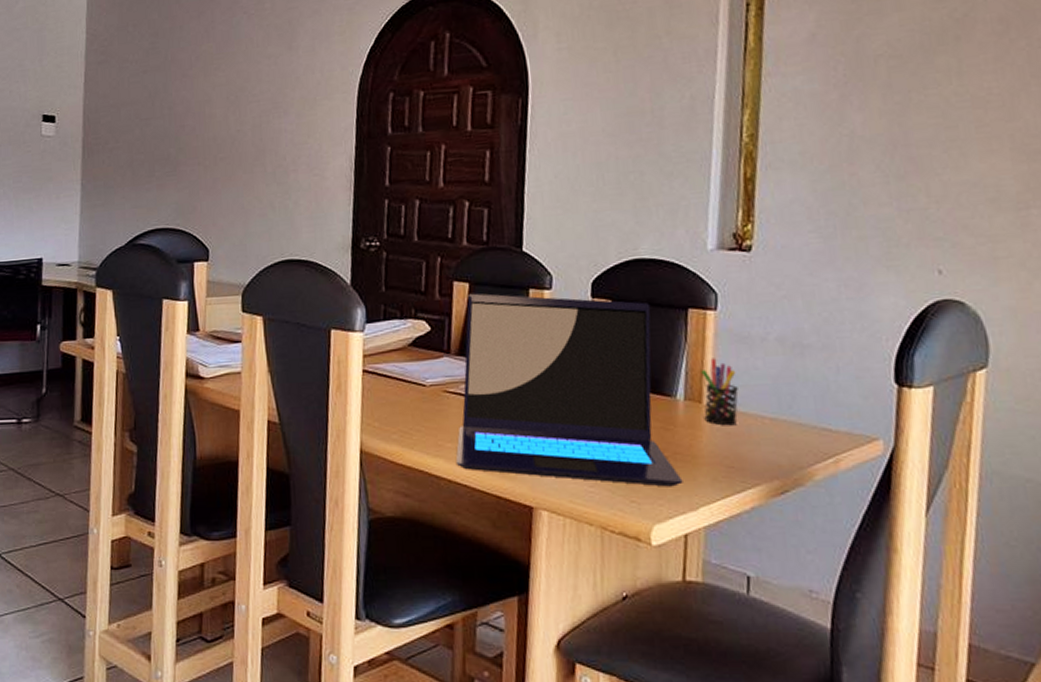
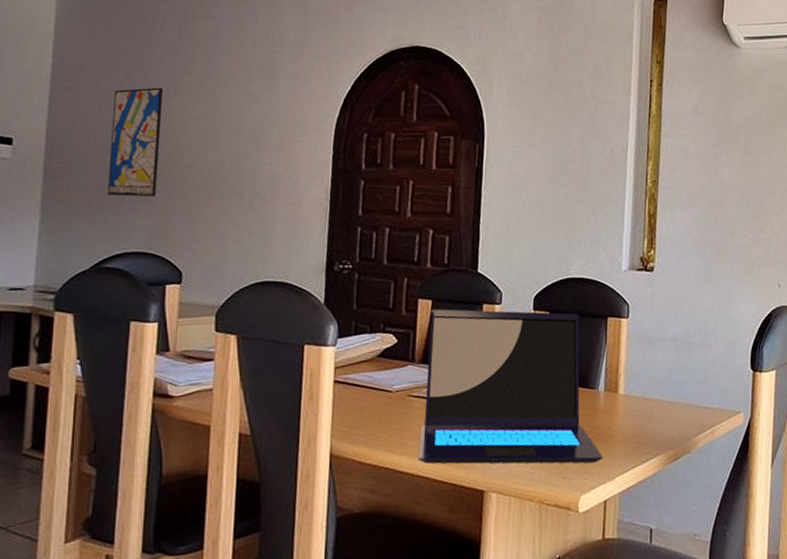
wall art: none [138,55,187,172] -> present [107,87,164,198]
pen holder: present [701,358,739,426] -> none [617,356,644,410]

